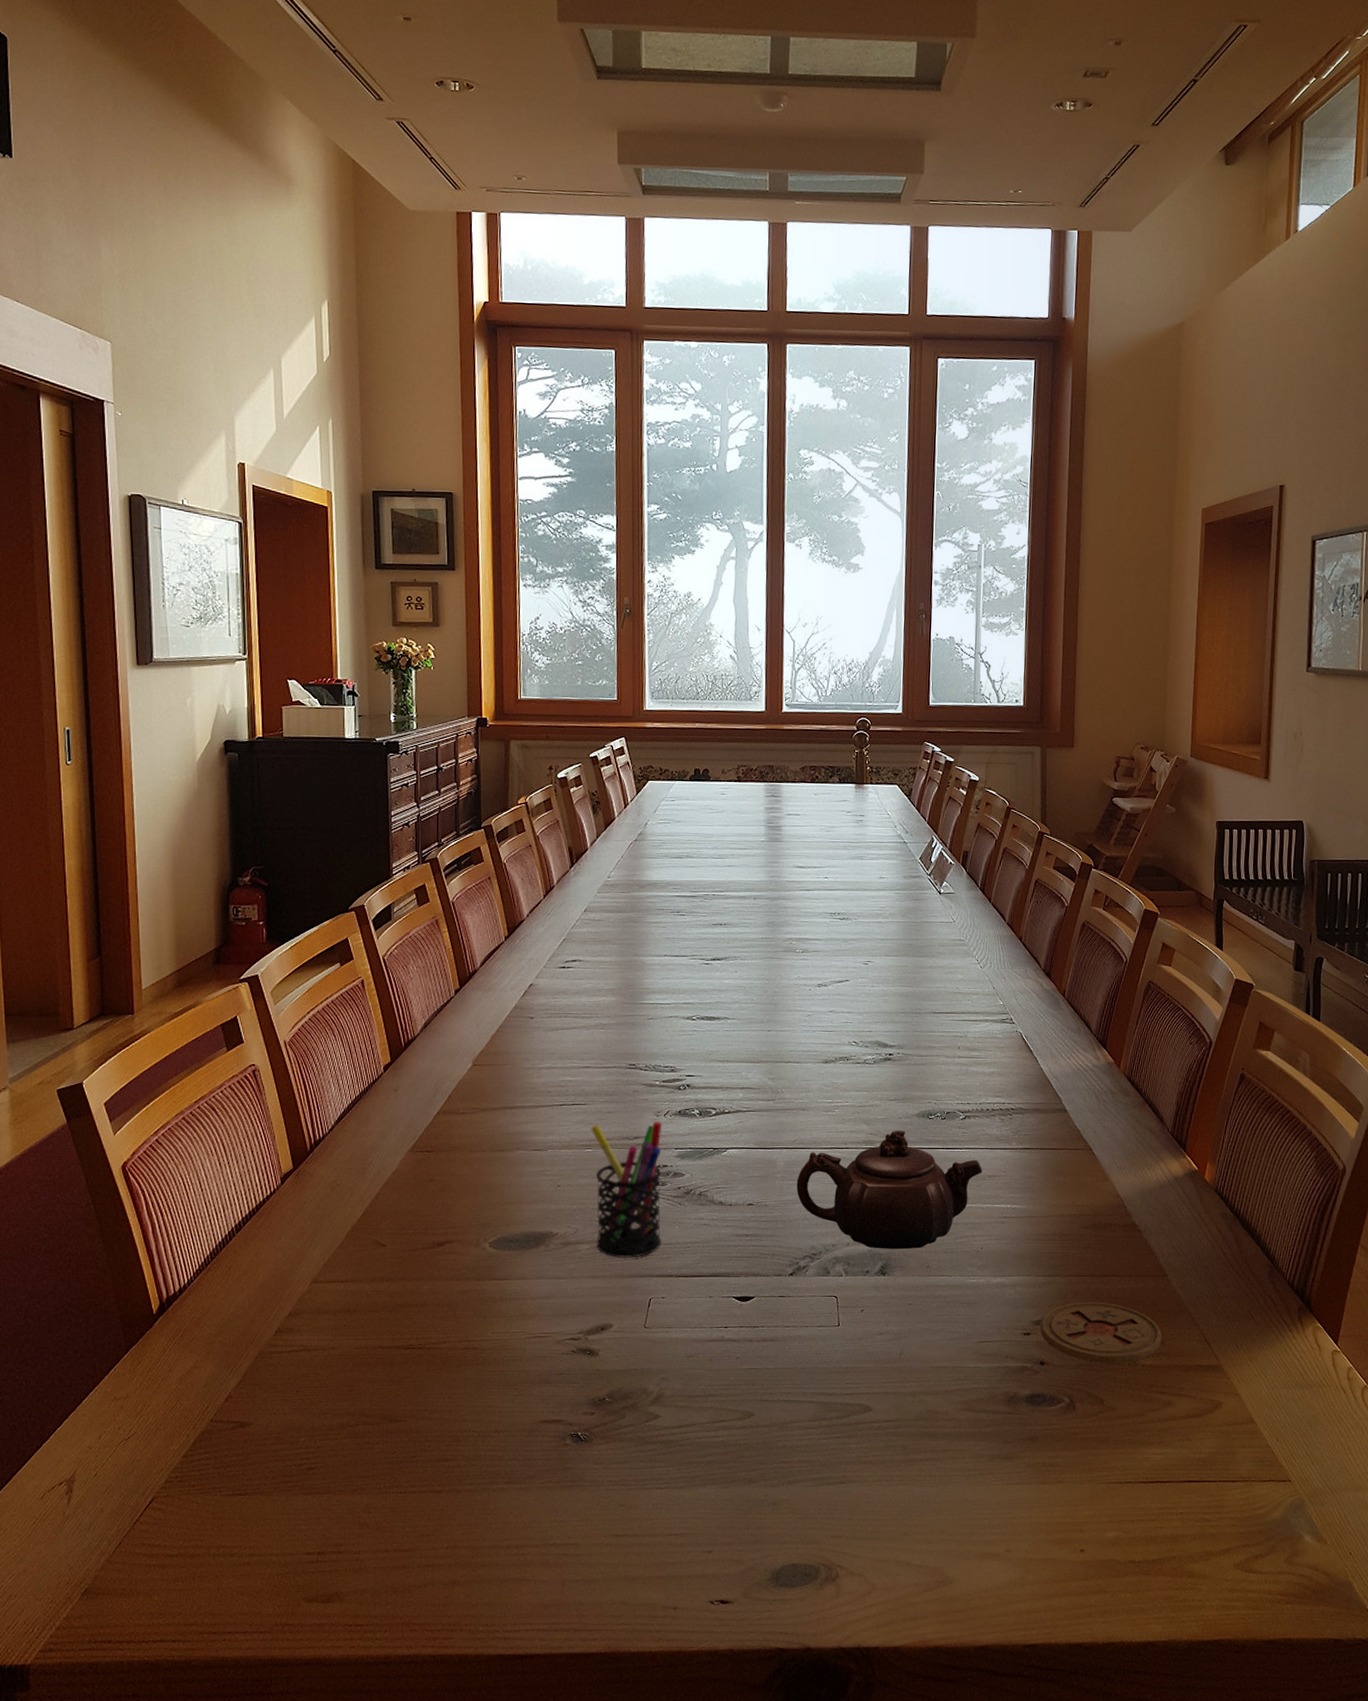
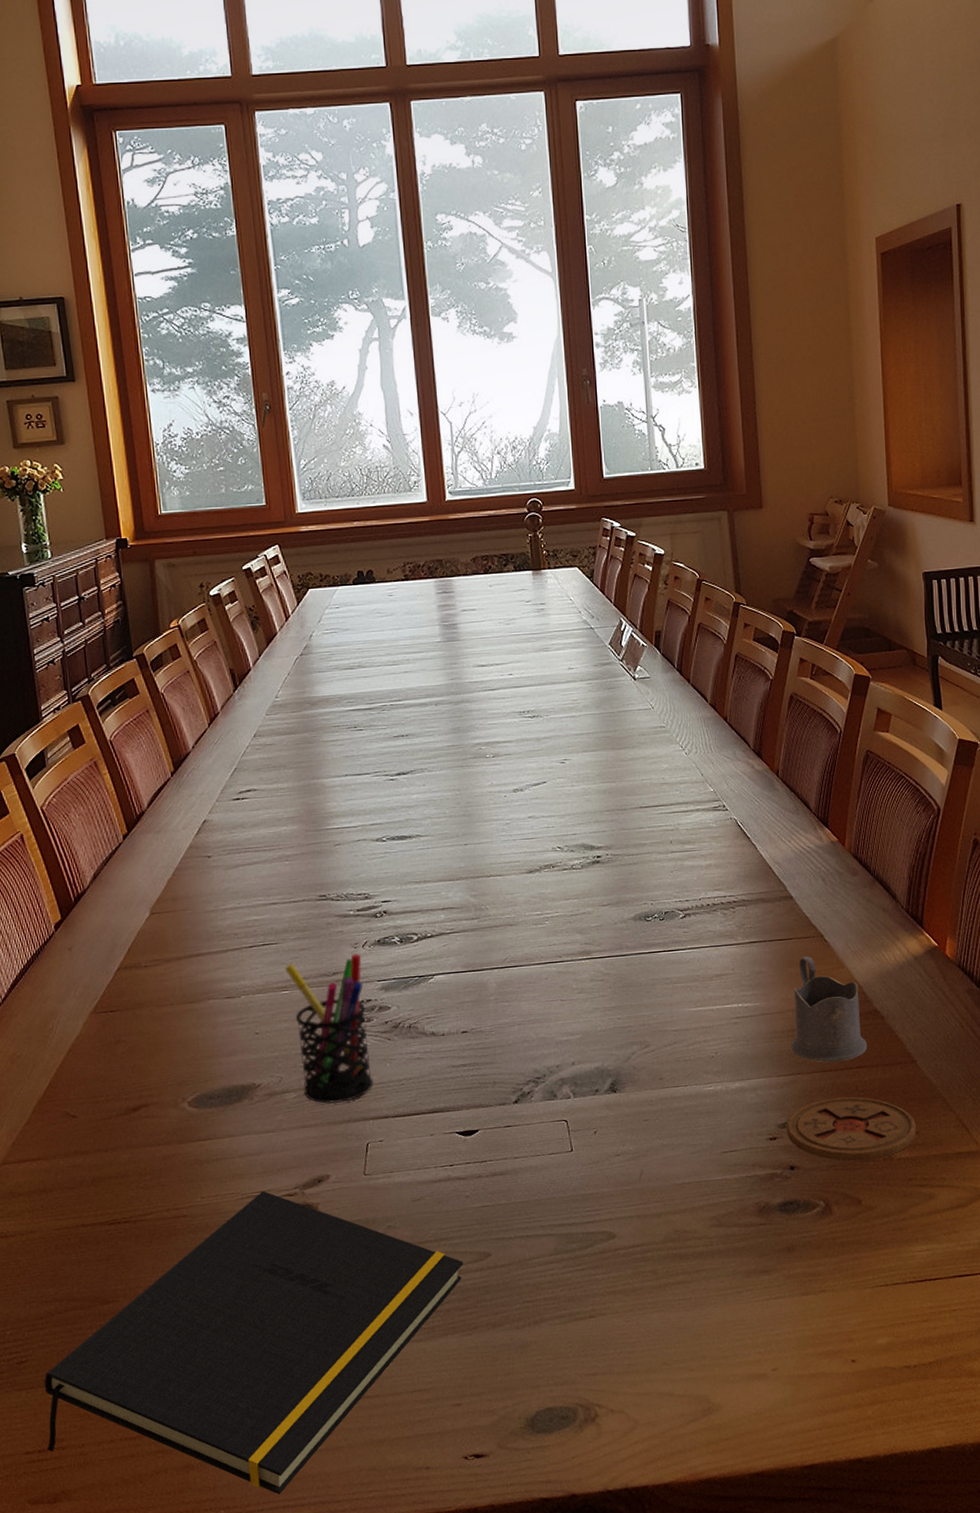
notepad: none [327,1332,728,1618] -> present [44,1190,464,1495]
teapot: present [796,1130,982,1250] -> none [511,936,709,1065]
tea glass holder: none [1052,1166,1124,1268] -> present [791,956,868,1063]

